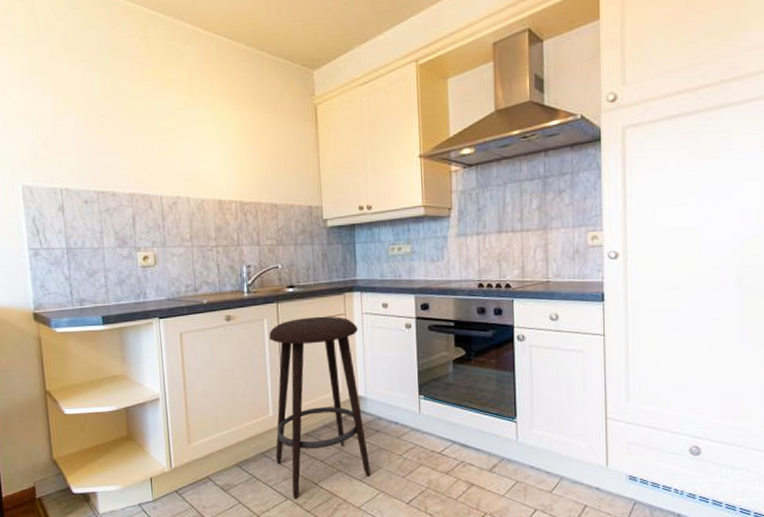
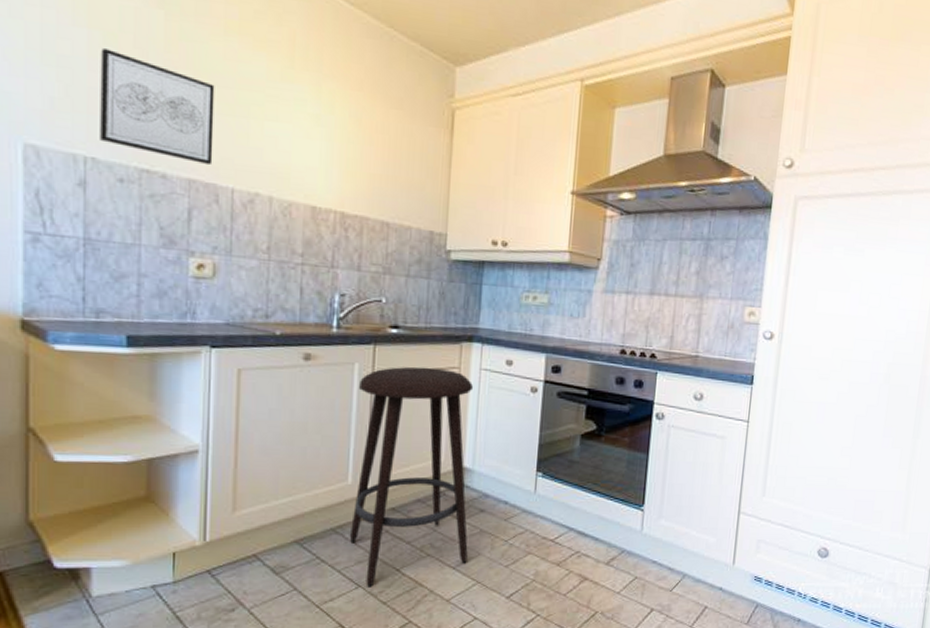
wall art: none [63,108,145,181] -> present [100,48,215,166]

